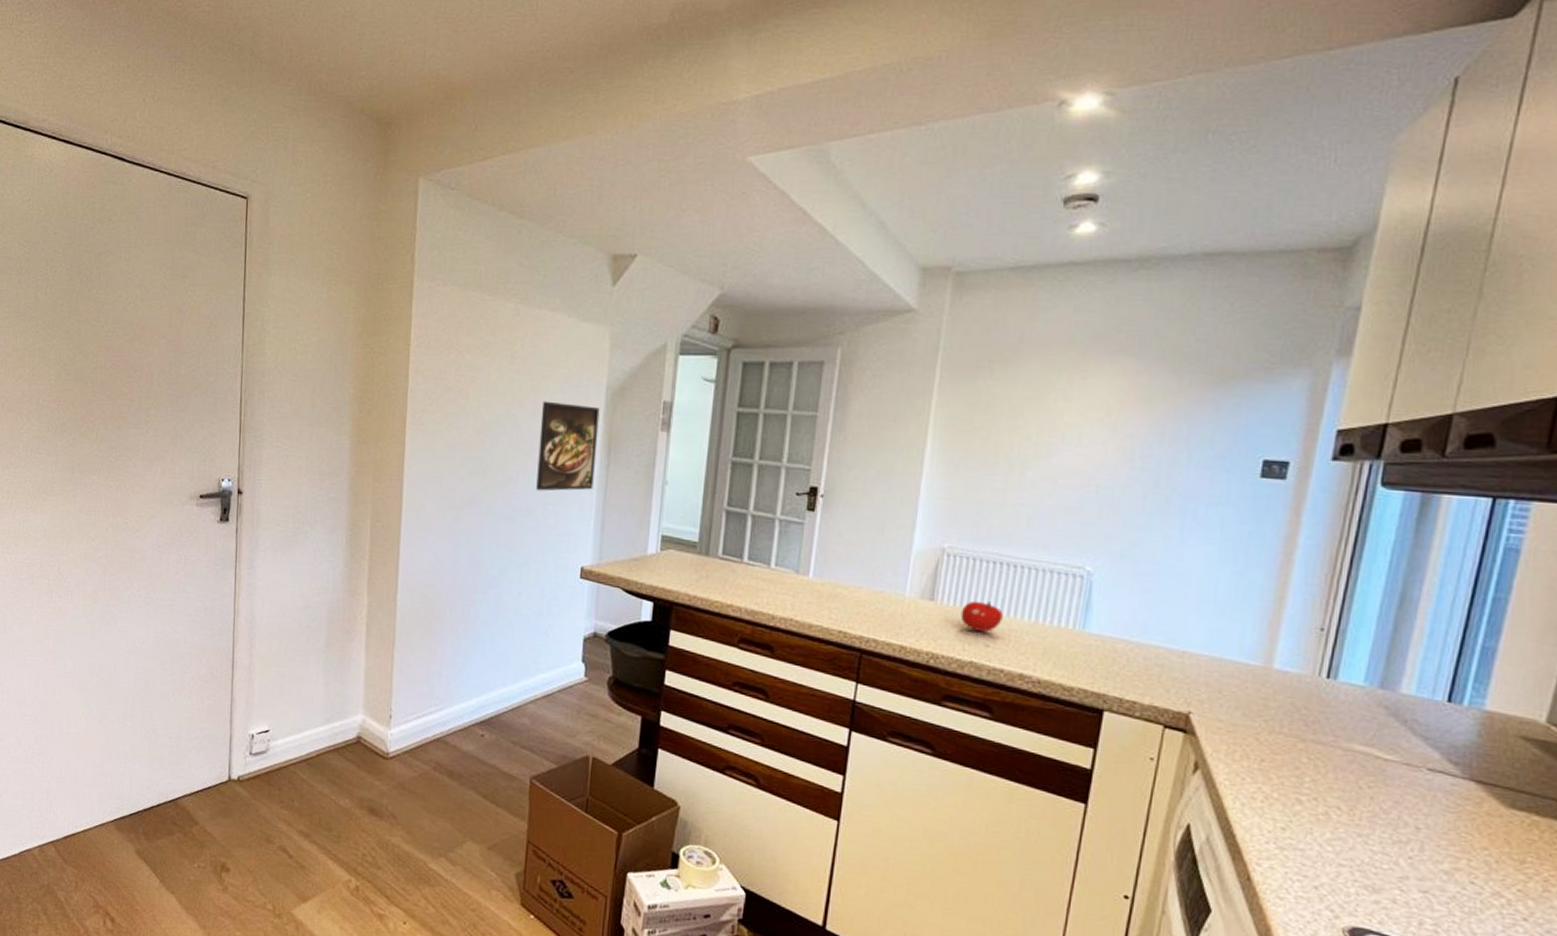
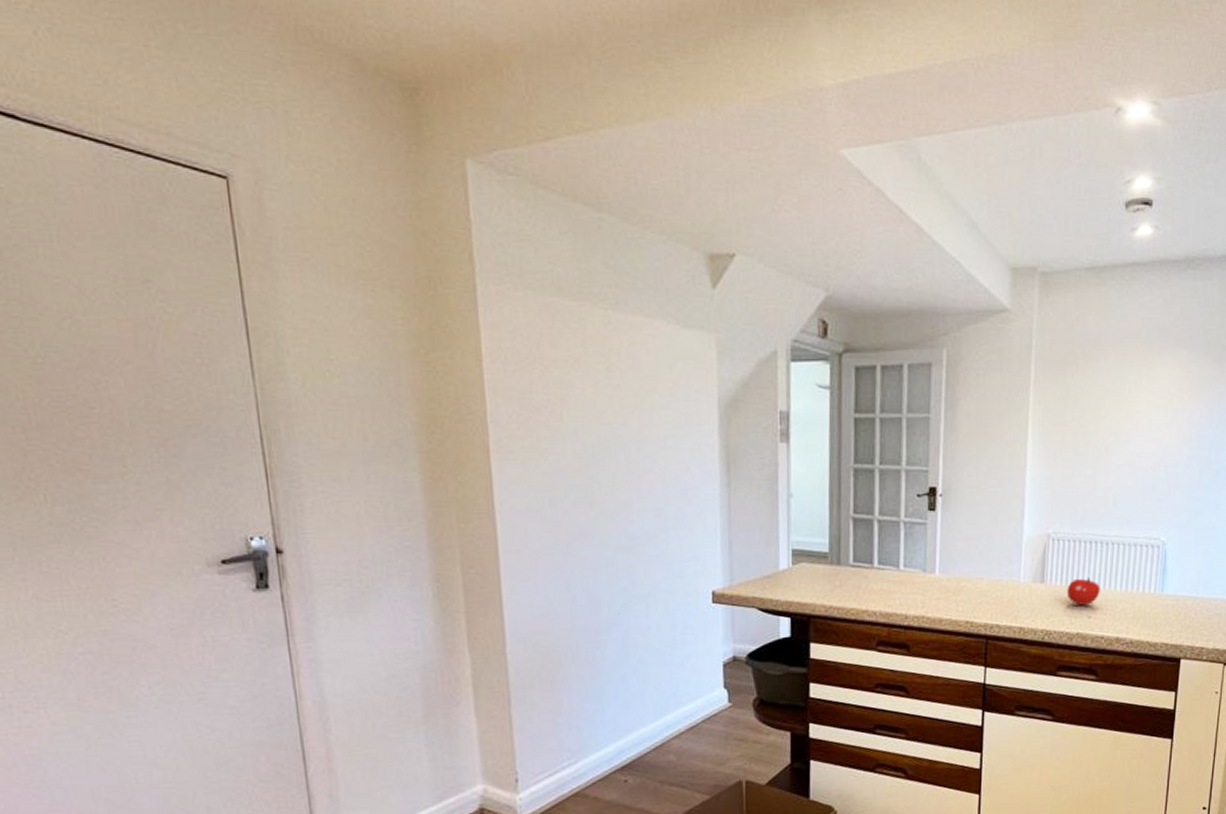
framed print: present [536,401,600,491] -> none [649,417,716,516]

